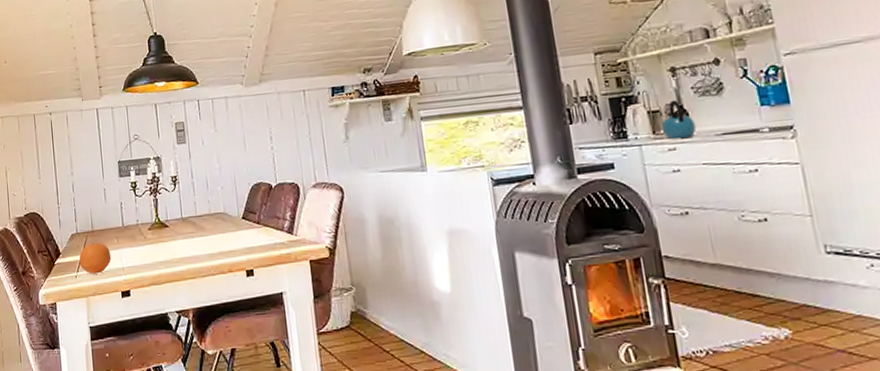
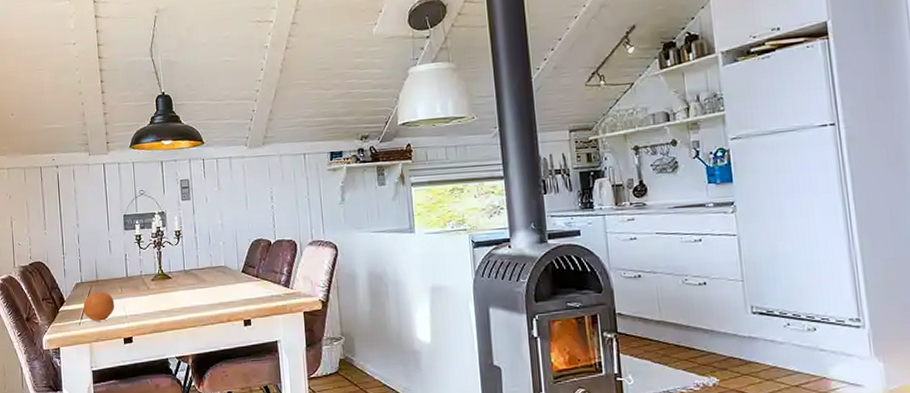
kettle: present [661,100,697,140] -> none [623,175,653,211]

